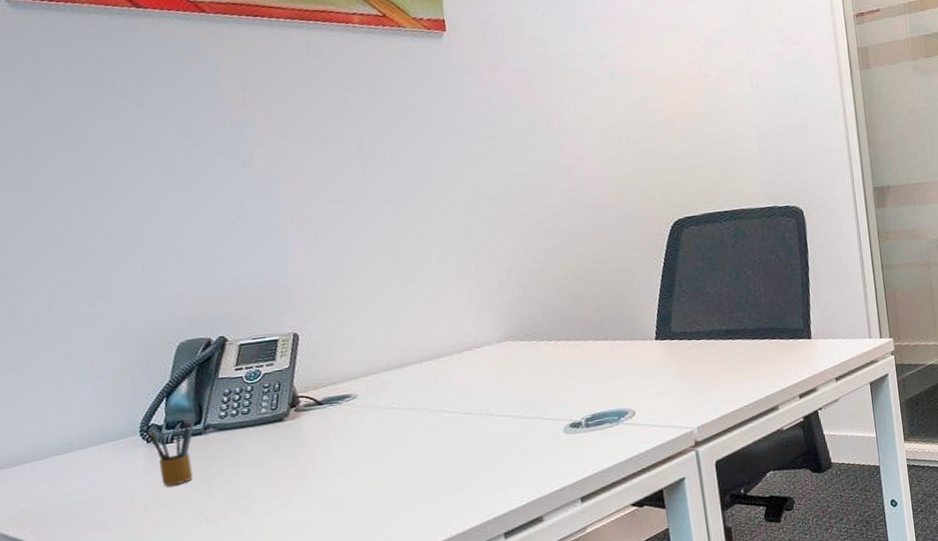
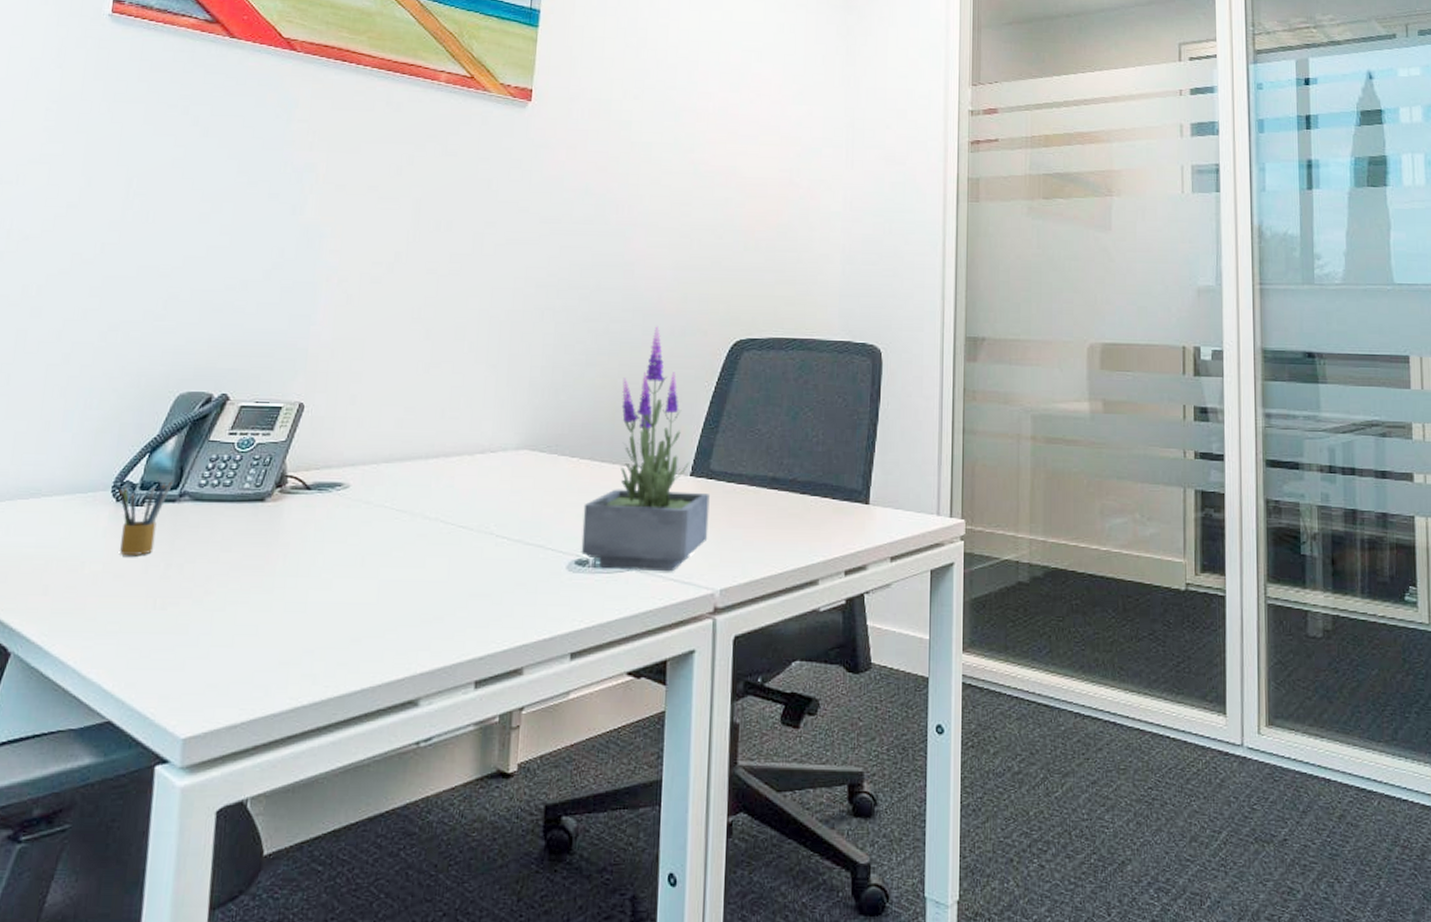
potted plant: none [568,218,680,427] -> present [581,326,710,572]

